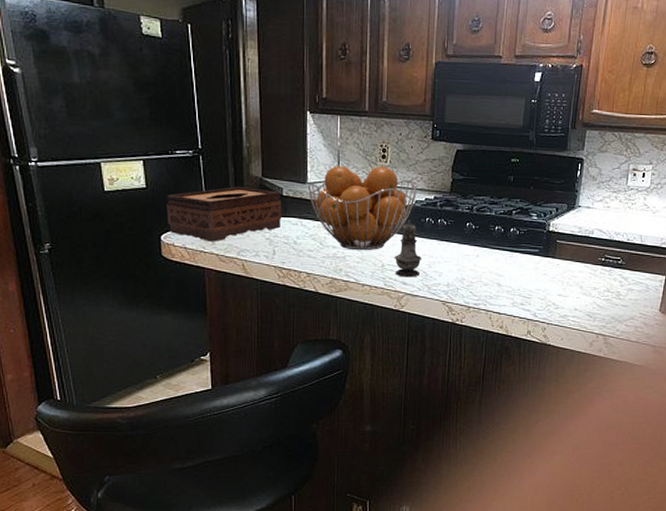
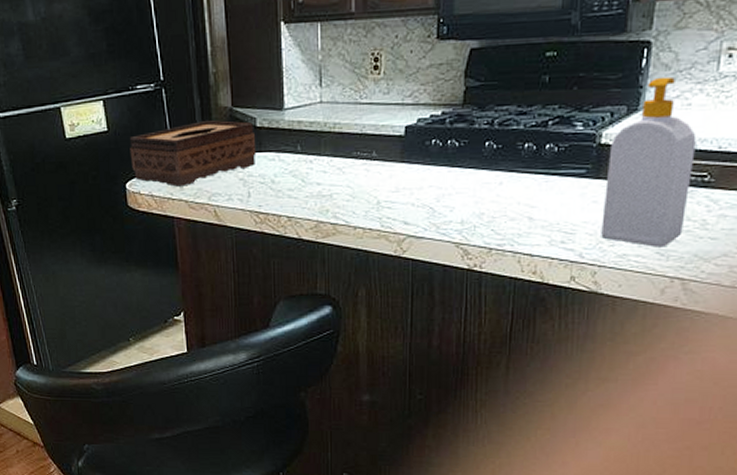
fruit basket: present [307,166,416,251] -> none [284,80,418,187]
salt shaker: present [394,220,422,278] -> none [392,144,428,216]
soap bottle: none [549,185,613,311] -> present [601,76,697,247]

